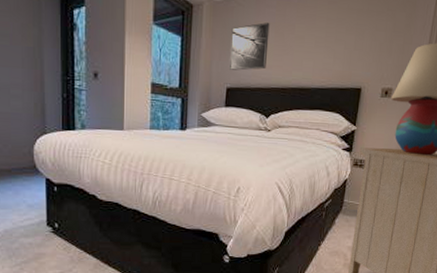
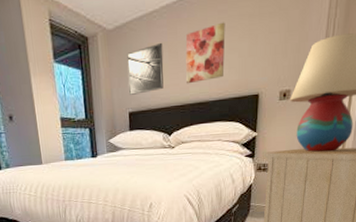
wall art: none [290,12,334,68] -> present [185,22,225,84]

